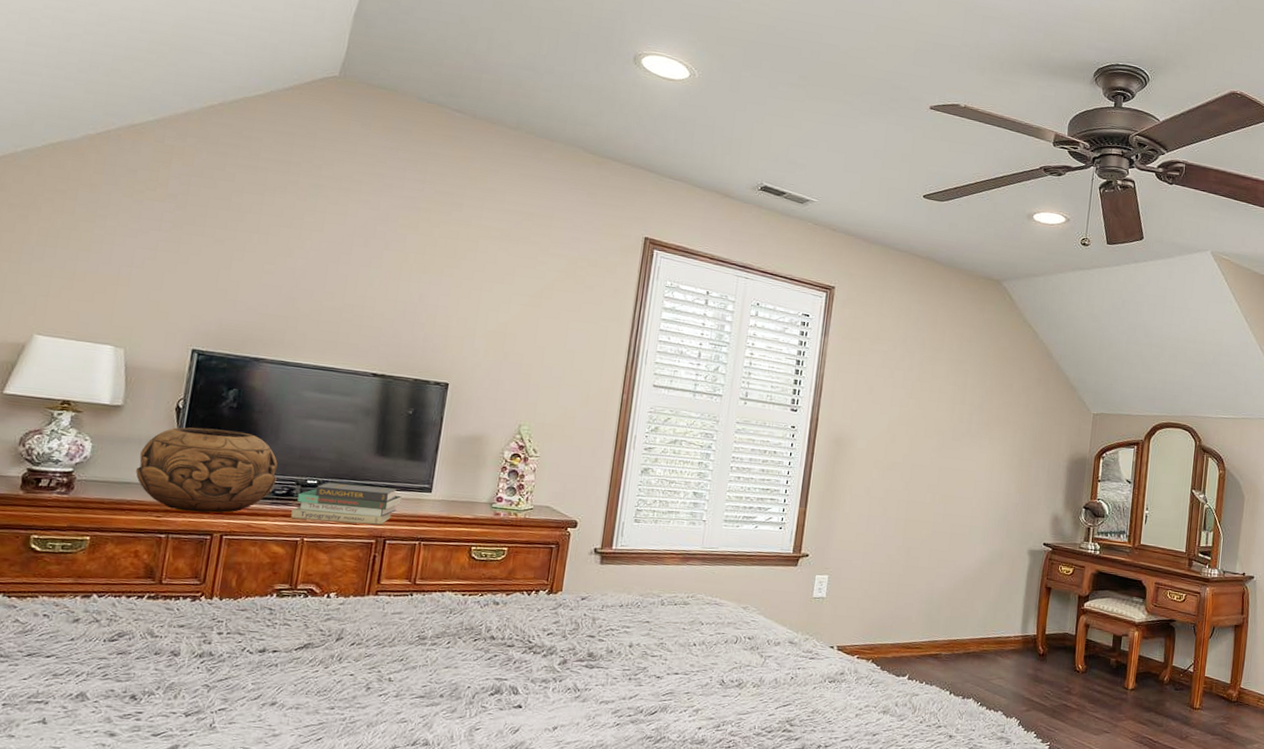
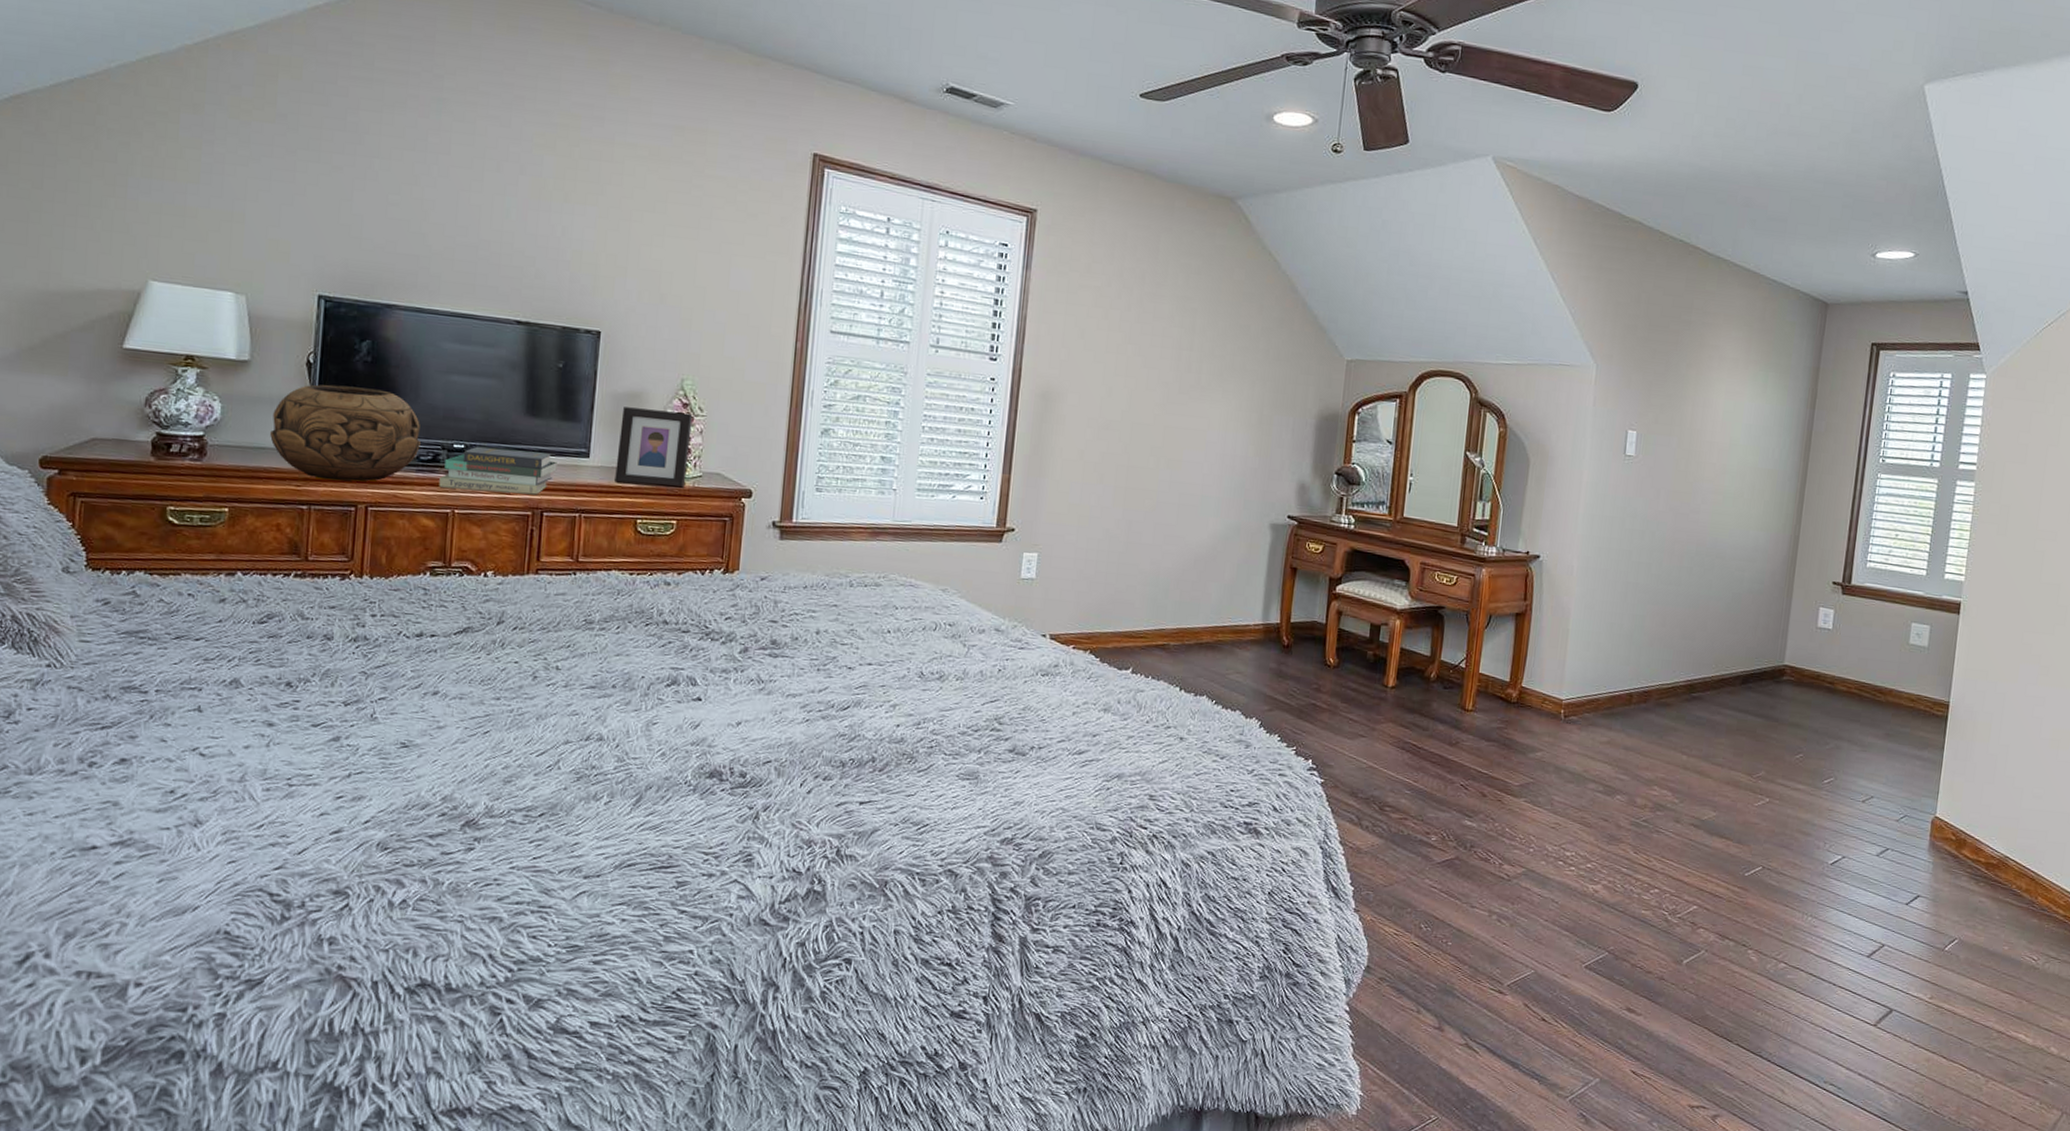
picture frame: none [453,448,527,520] -> present [615,407,693,489]

